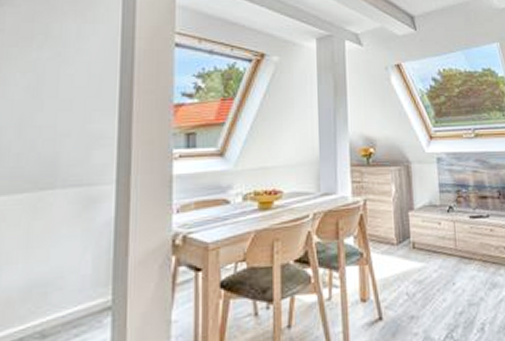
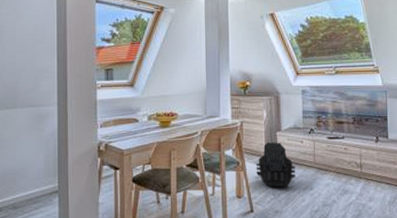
backpack: none [384,224,434,285] -> present [256,142,295,188]

